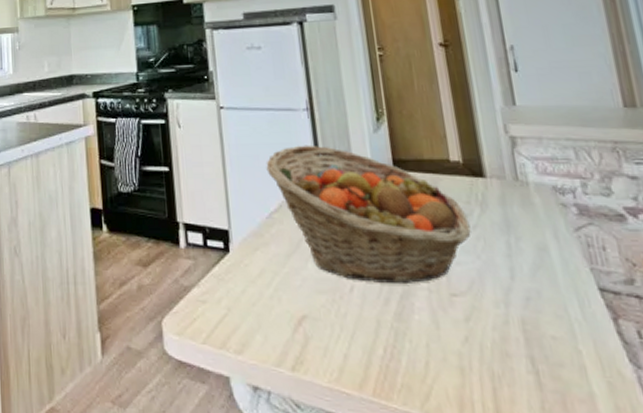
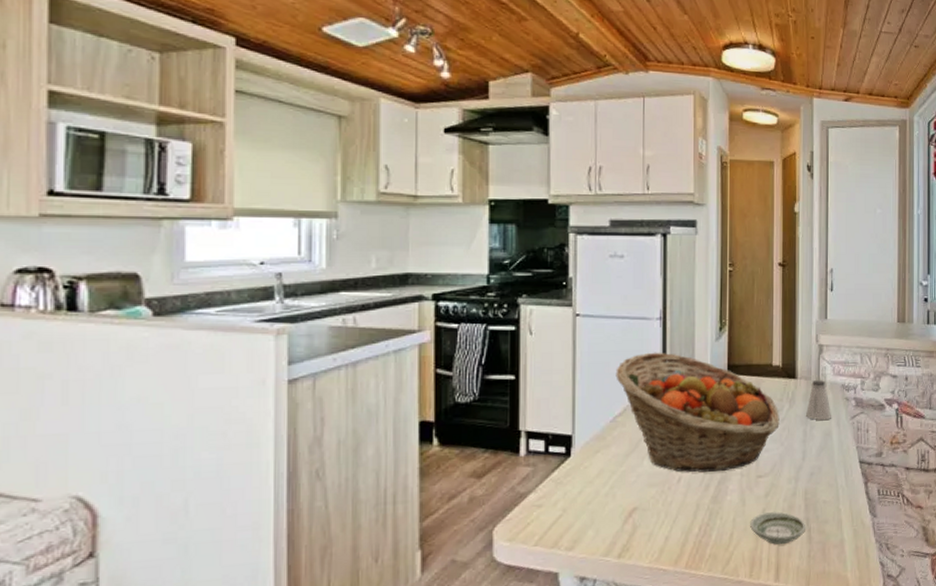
saucer: none [450,342,533,387] -> present [750,512,806,545]
saltshaker: none [506,180,546,231] -> present [806,380,832,421]

